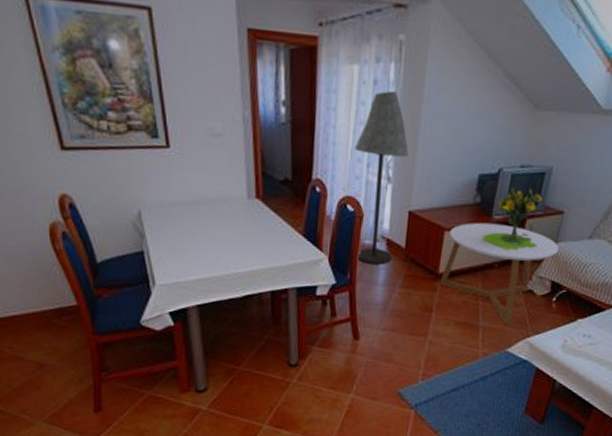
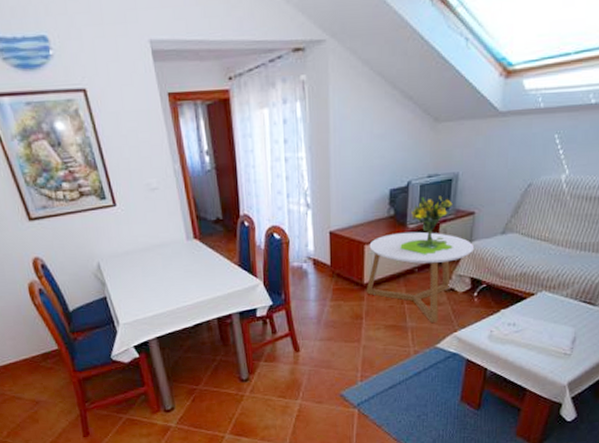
floor lamp: present [354,90,409,265] -> none [273,126,323,283]

